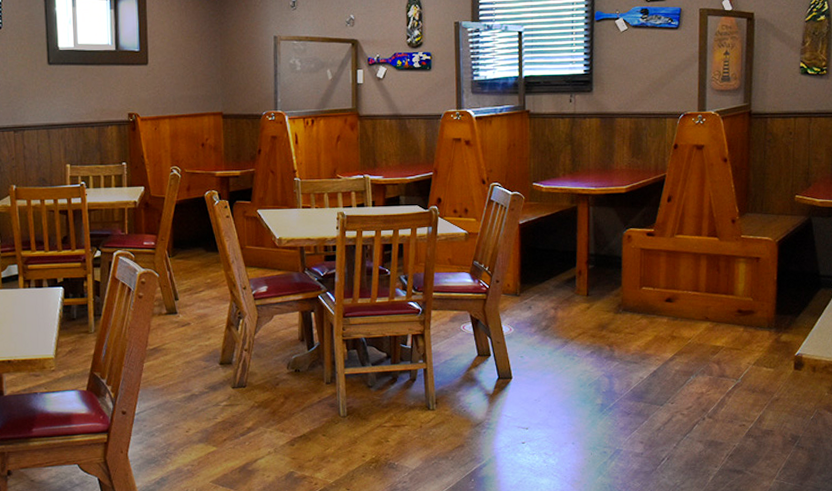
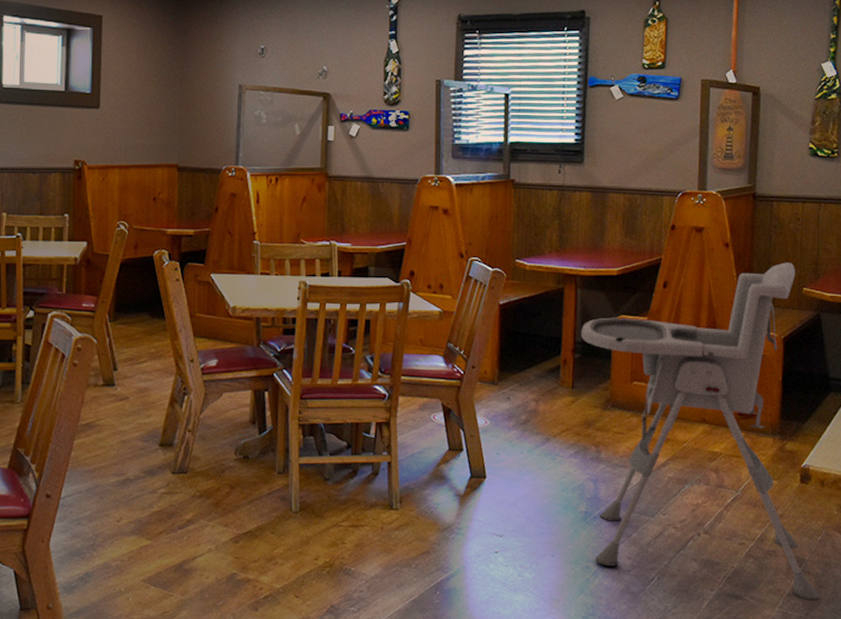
high chair: none [594,173,812,472] -> present [581,262,820,601]

